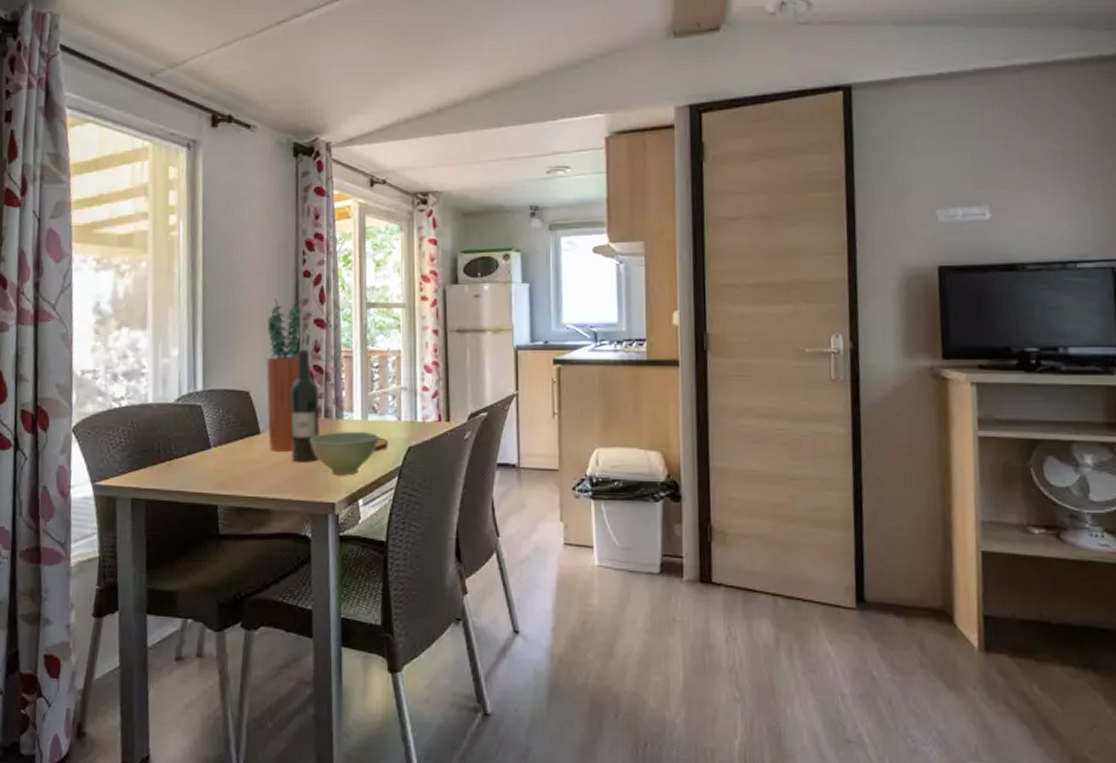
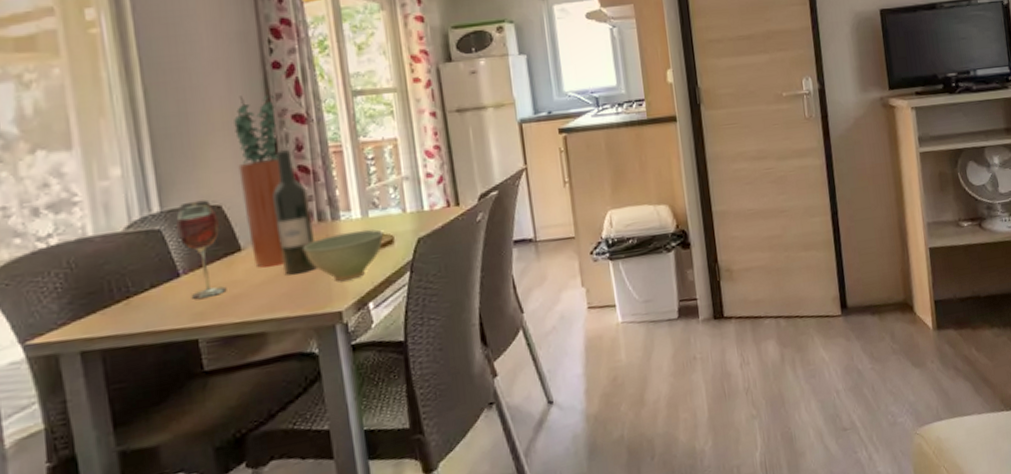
wineglass: none [213,385,246,470] -> present [176,199,227,299]

